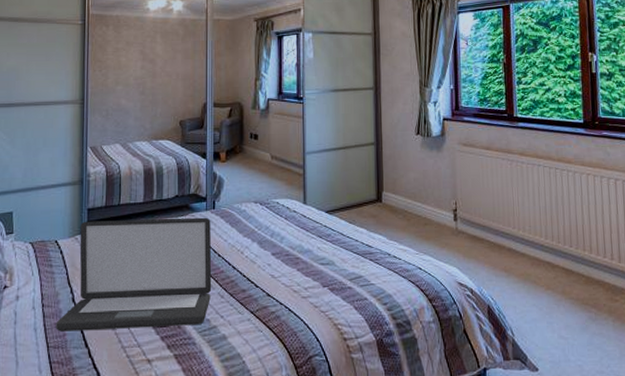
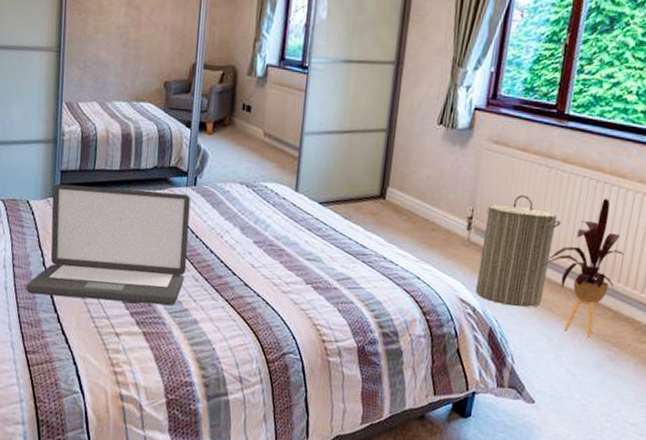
laundry hamper: none [467,185,529,284] -> present [476,194,561,308]
house plant: none [520,181,584,303] -> present [541,198,624,338]

